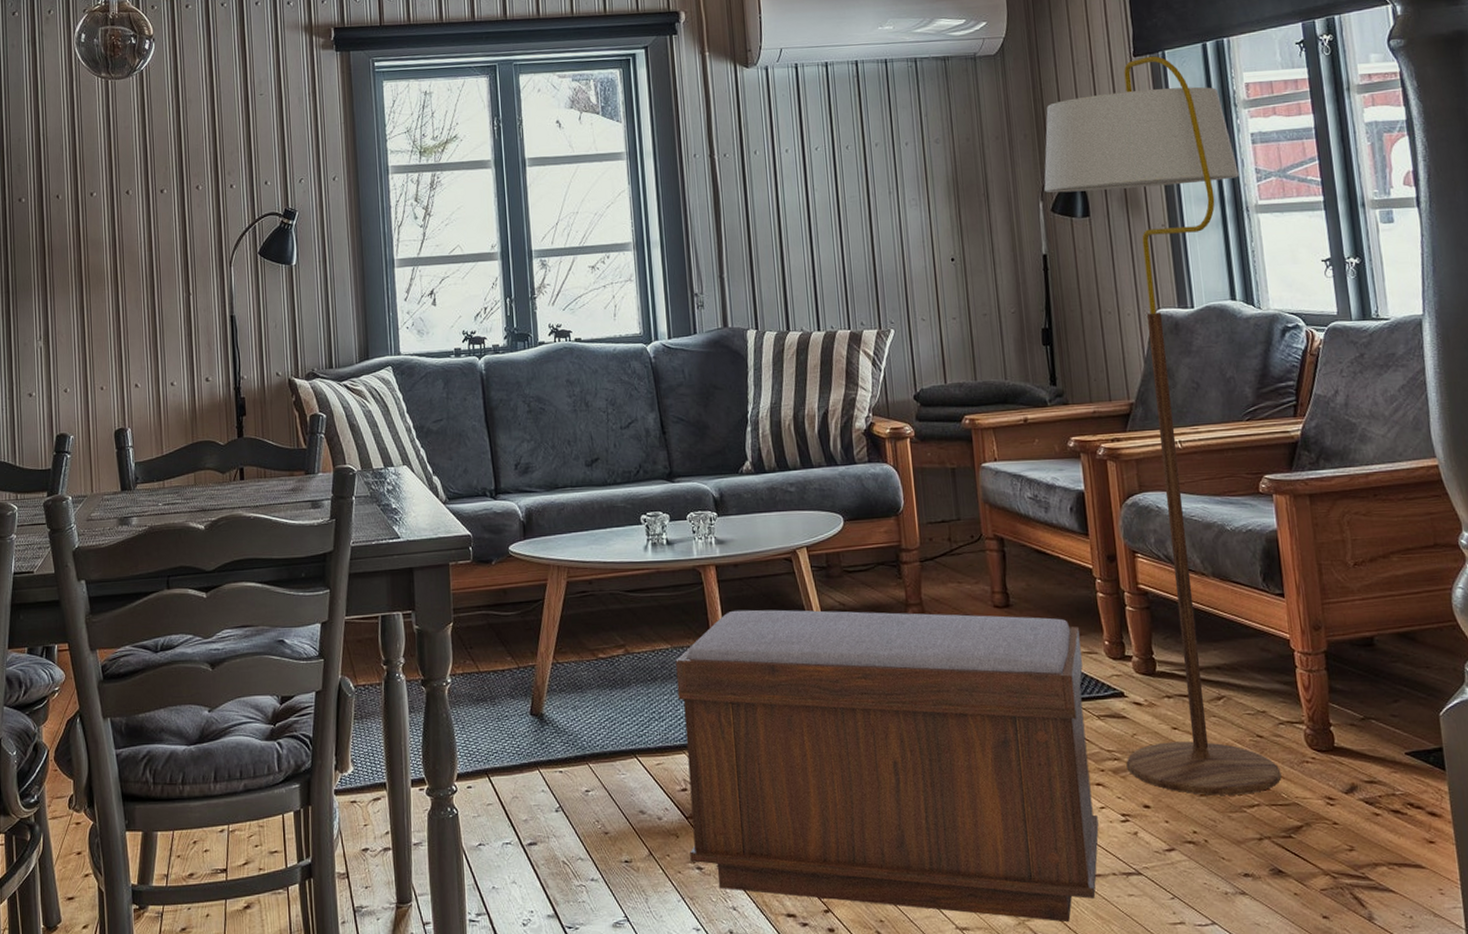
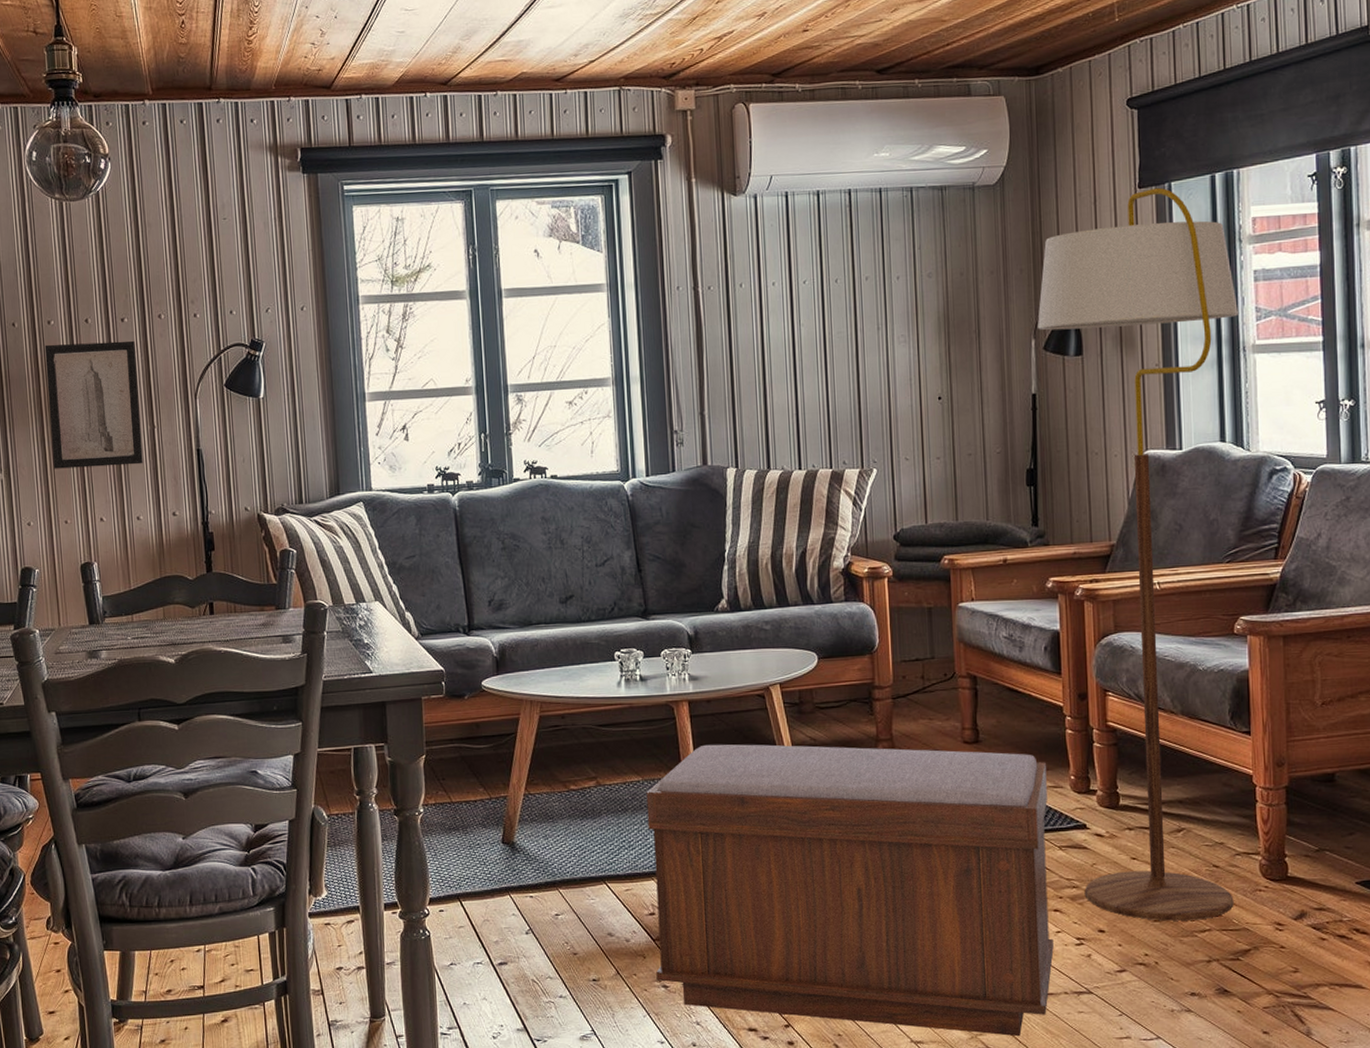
wall art: none [87,211,178,336] -> present [44,340,143,469]

